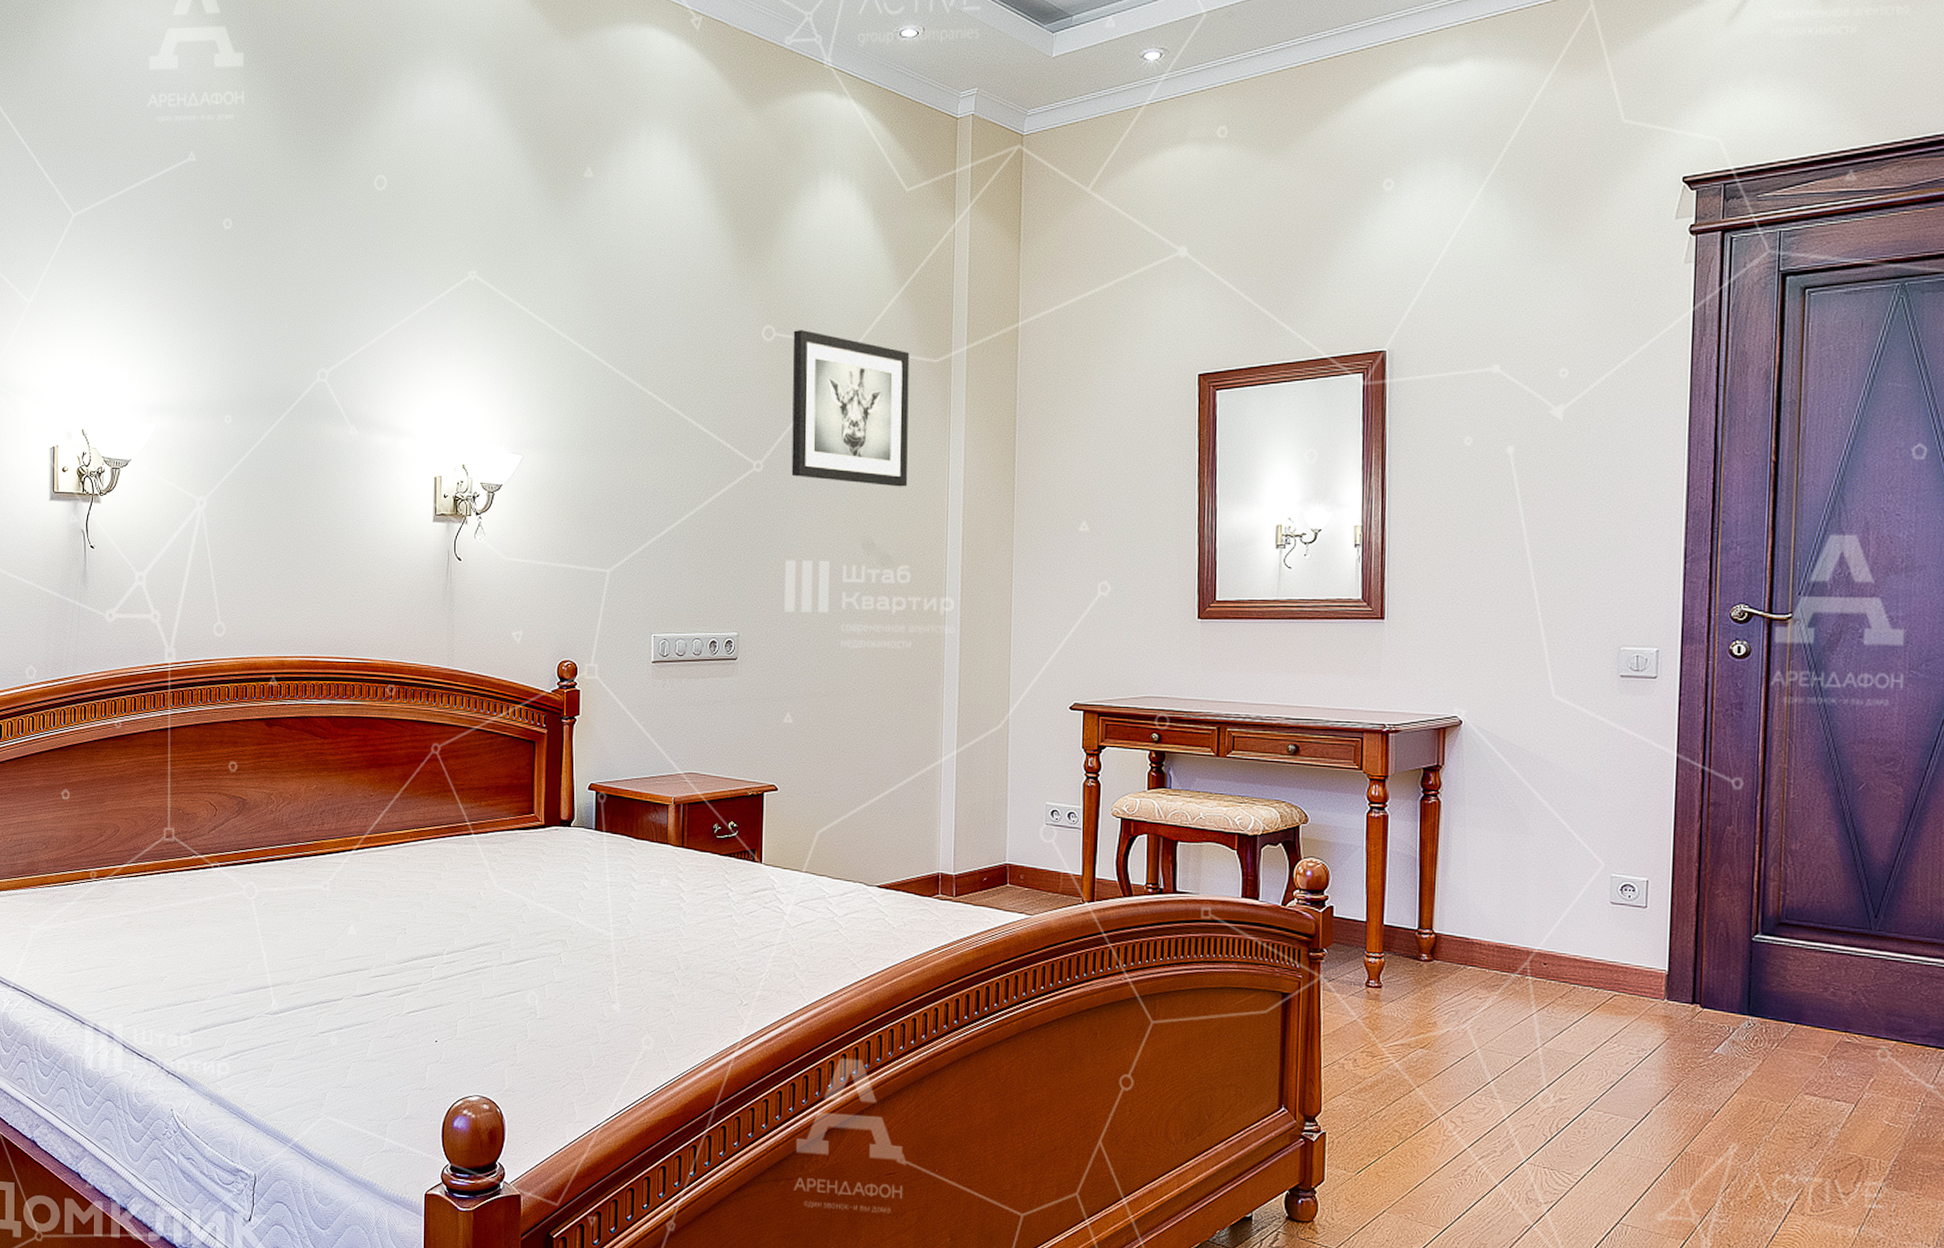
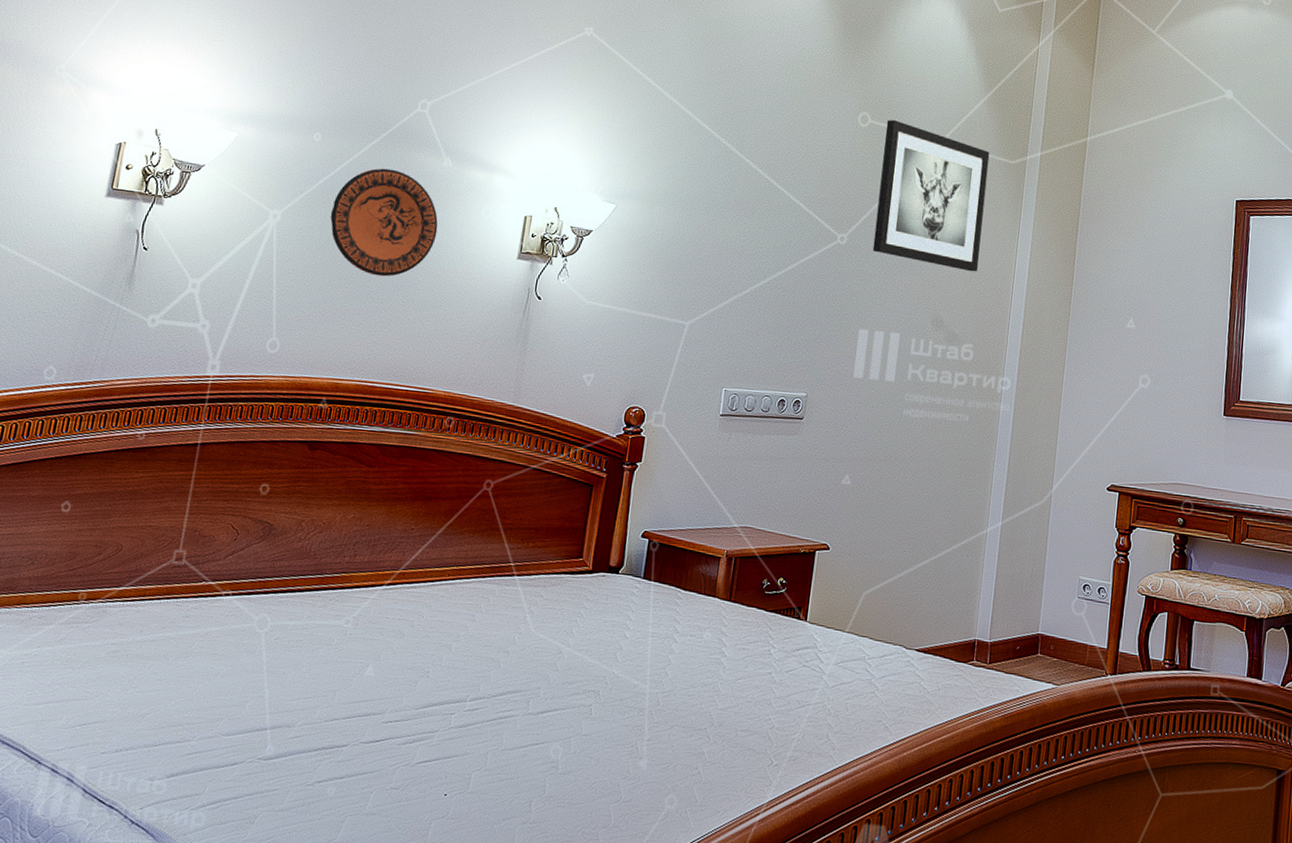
decorative plate: none [251,443,353,552] -> present [330,168,438,277]

